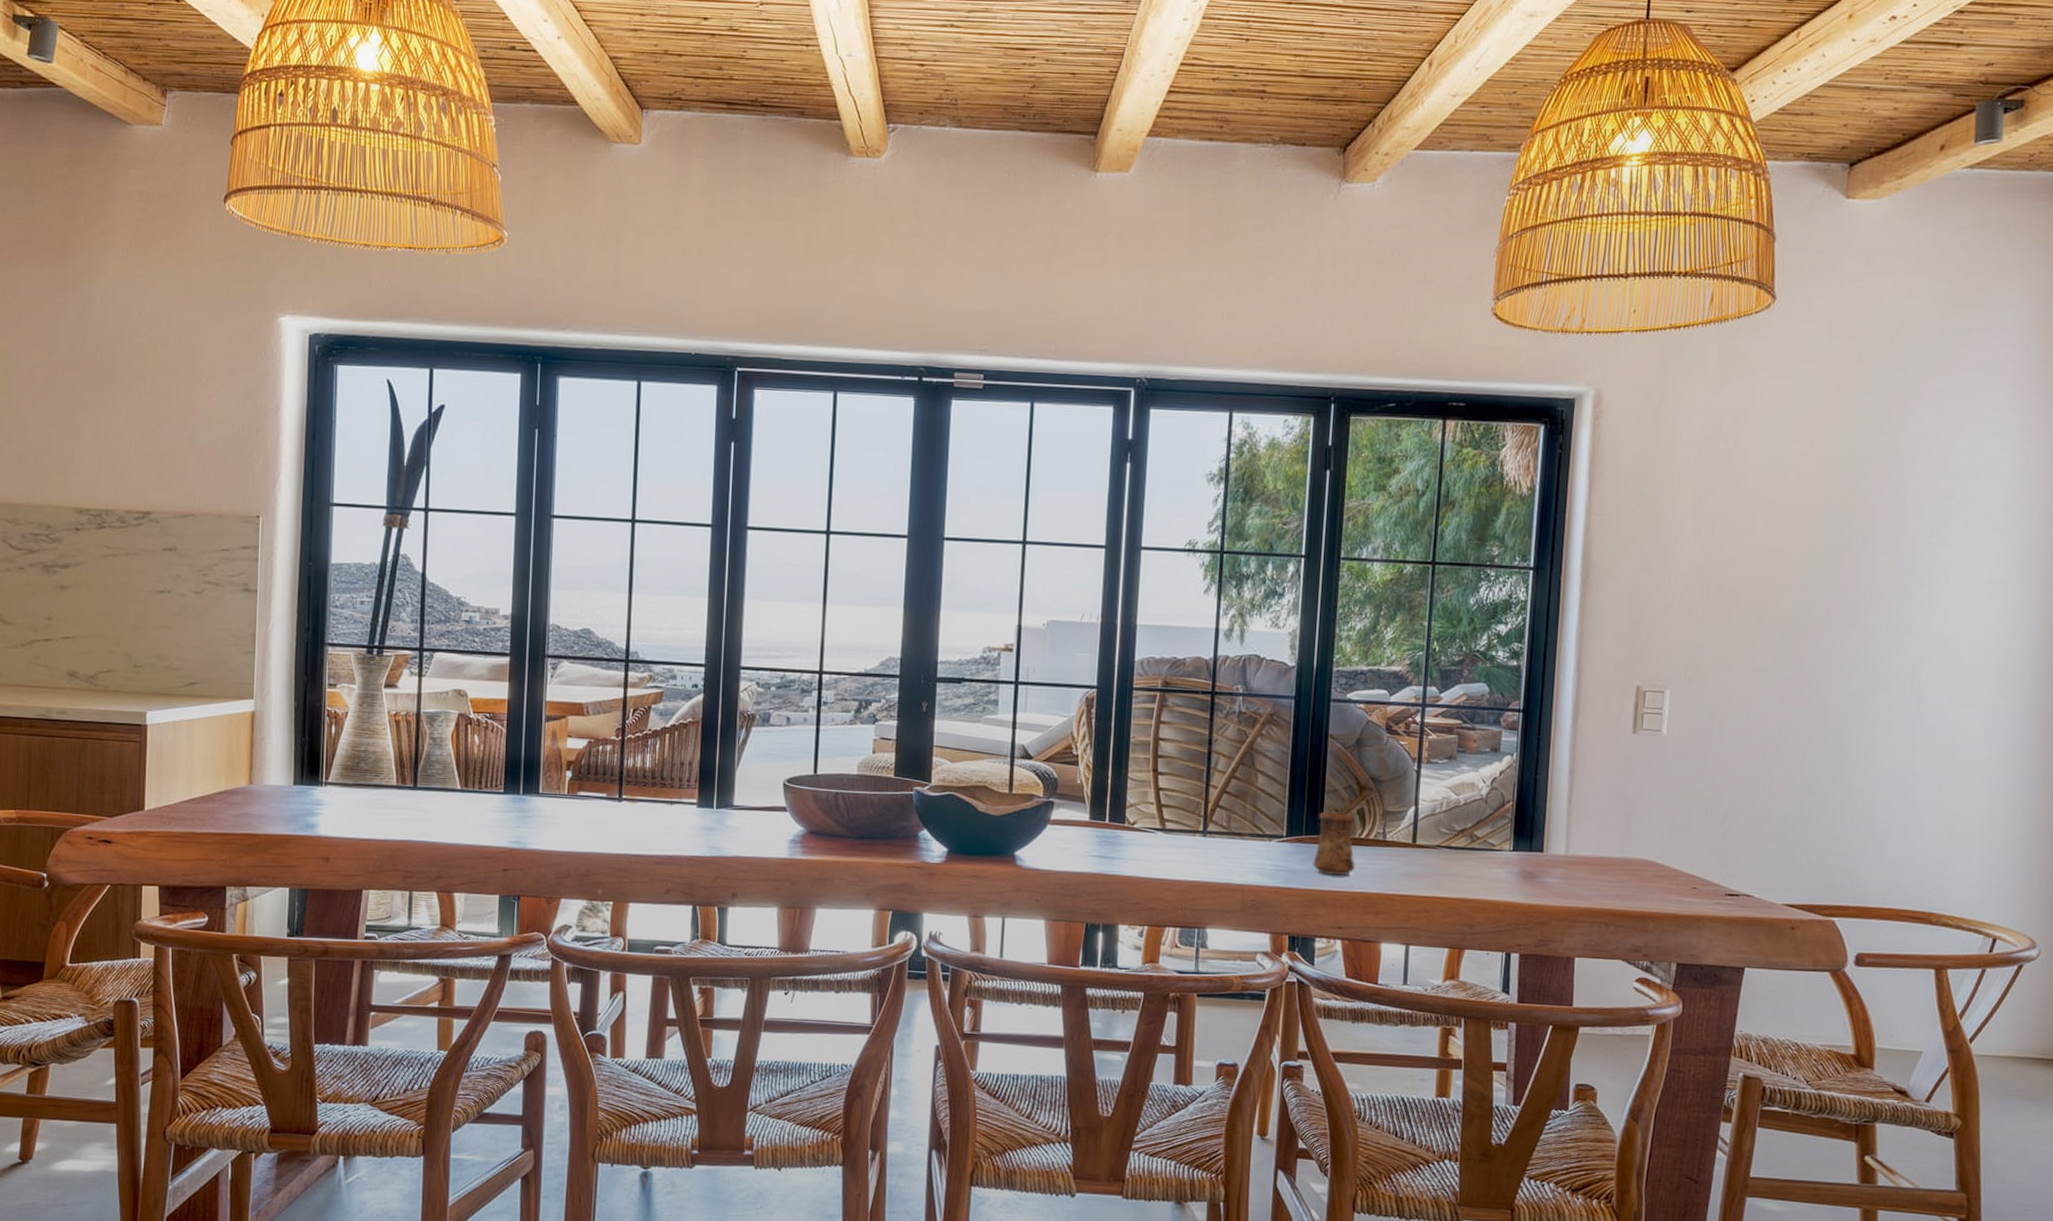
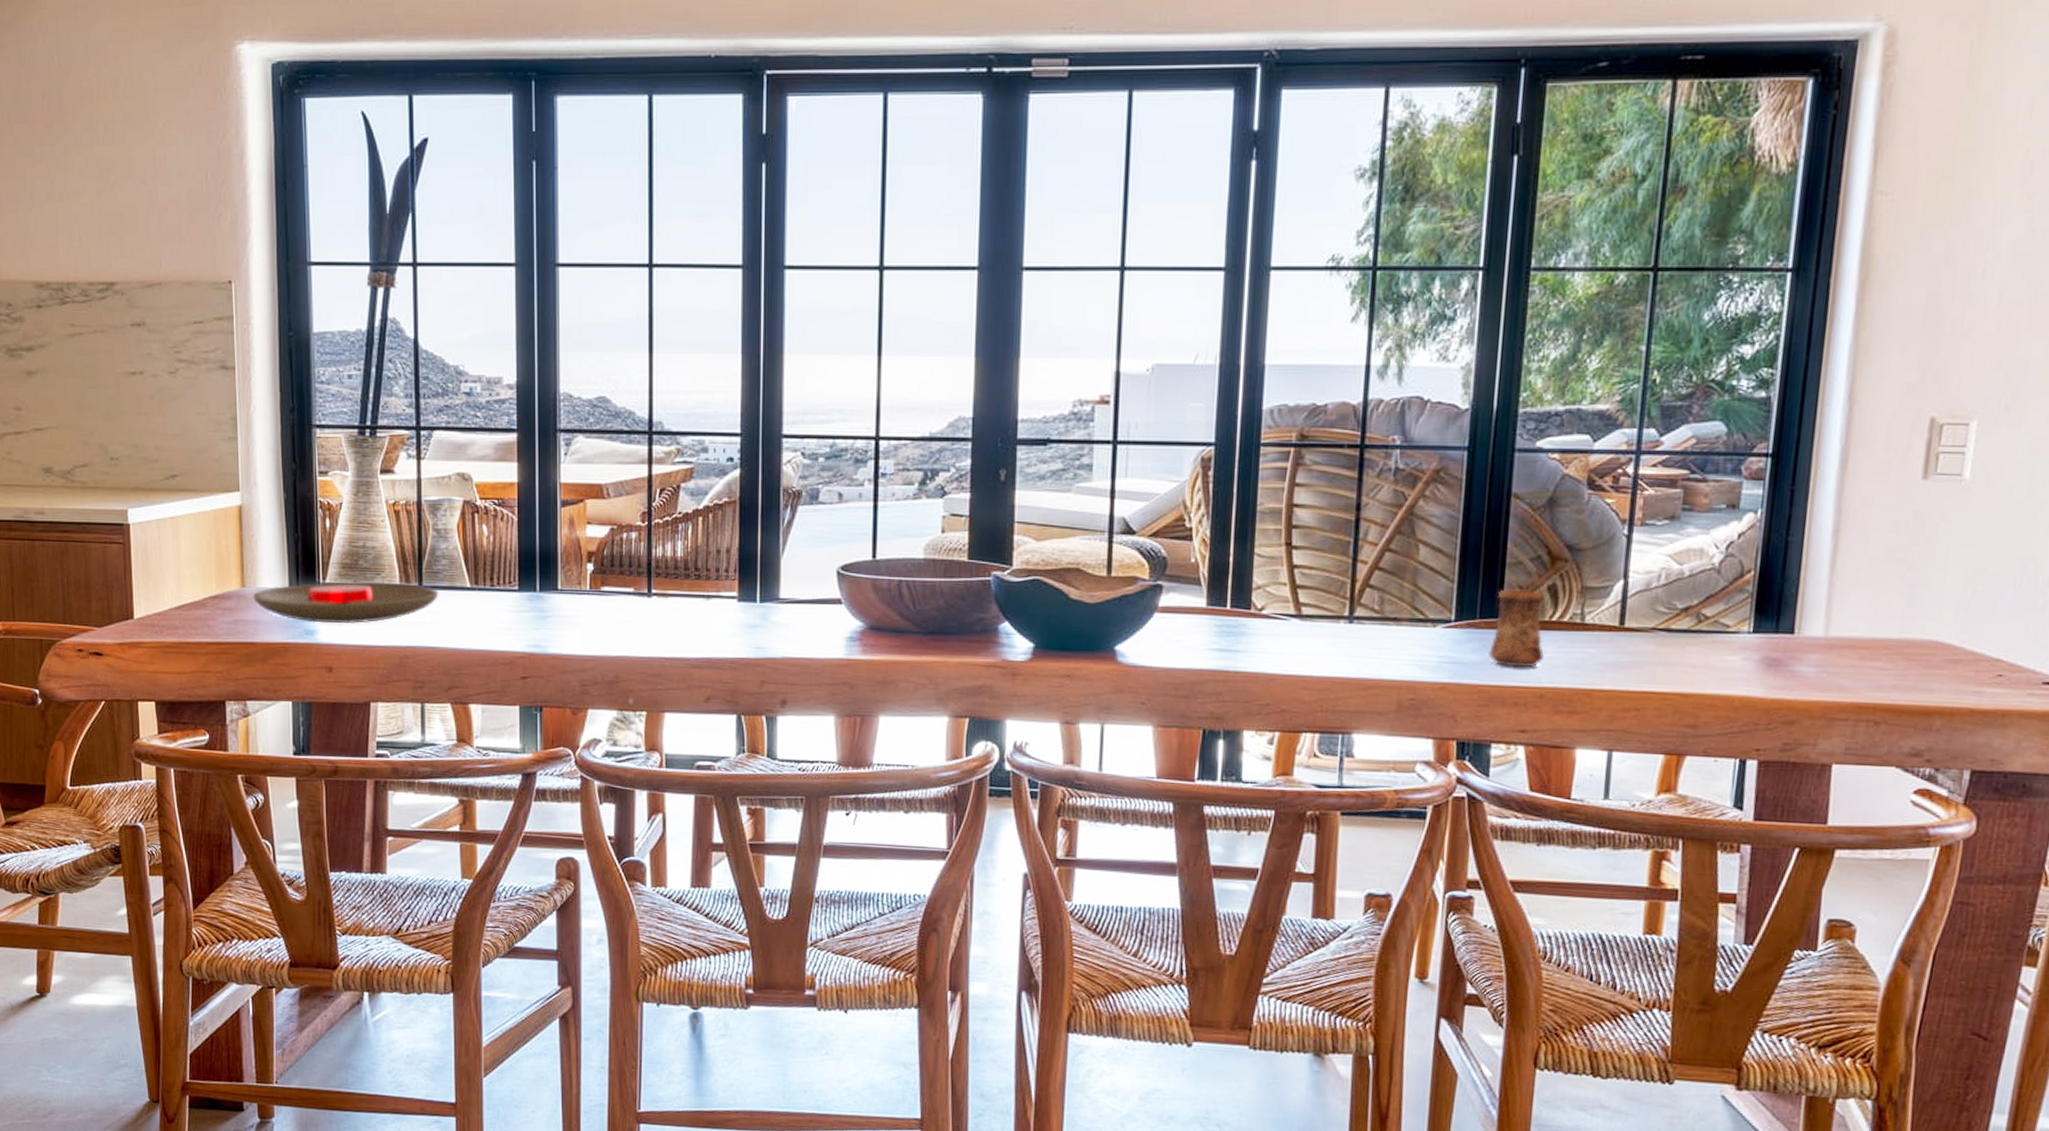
plate: none [258,781,431,819] -> present [252,582,439,624]

